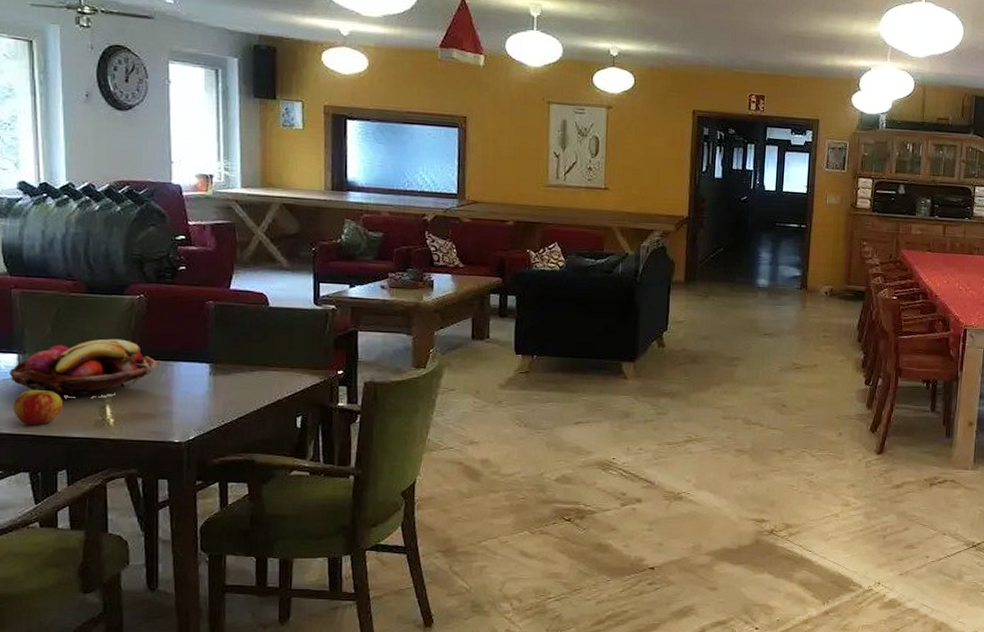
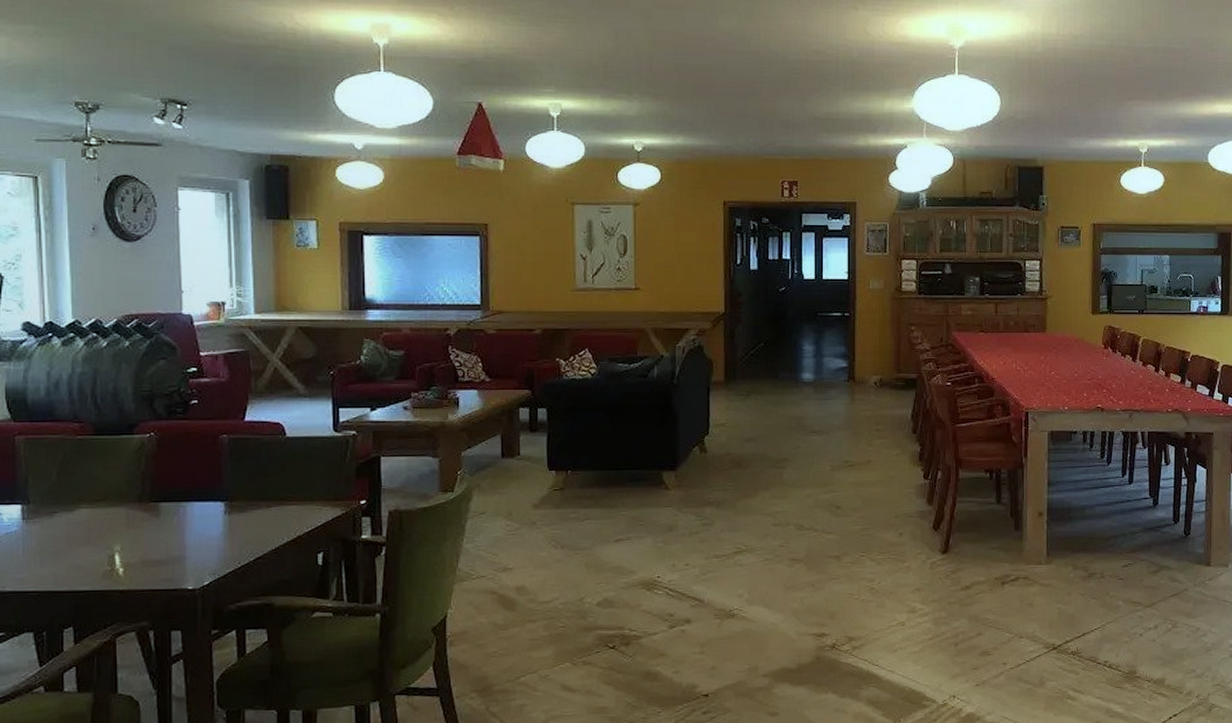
fruit basket: present [9,338,161,396] -> none [13,482,173,547]
apple: present [13,390,62,425] -> none [16,542,69,580]

